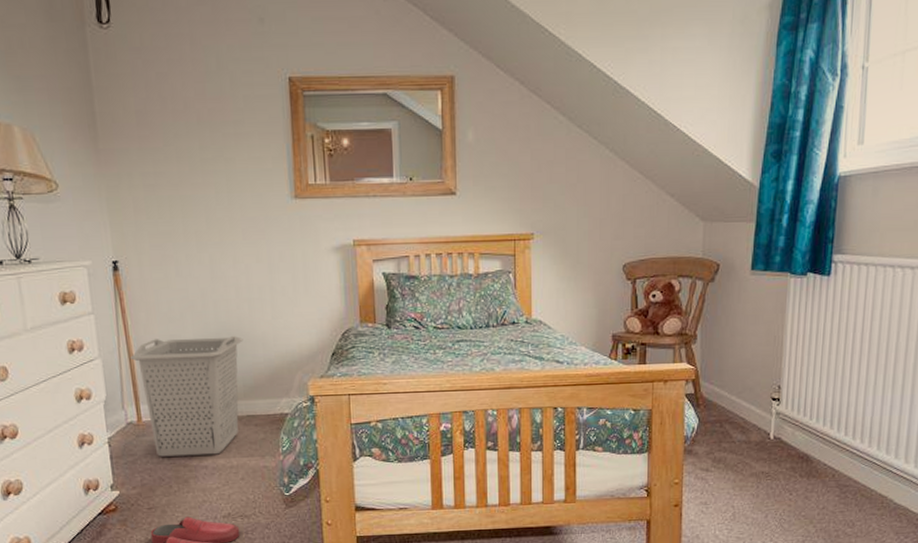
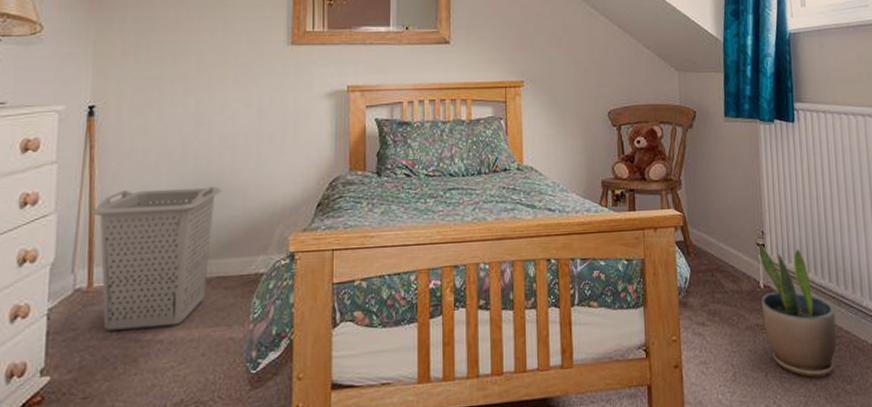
potted plant: none [769,398,847,521] -> present [758,244,837,378]

